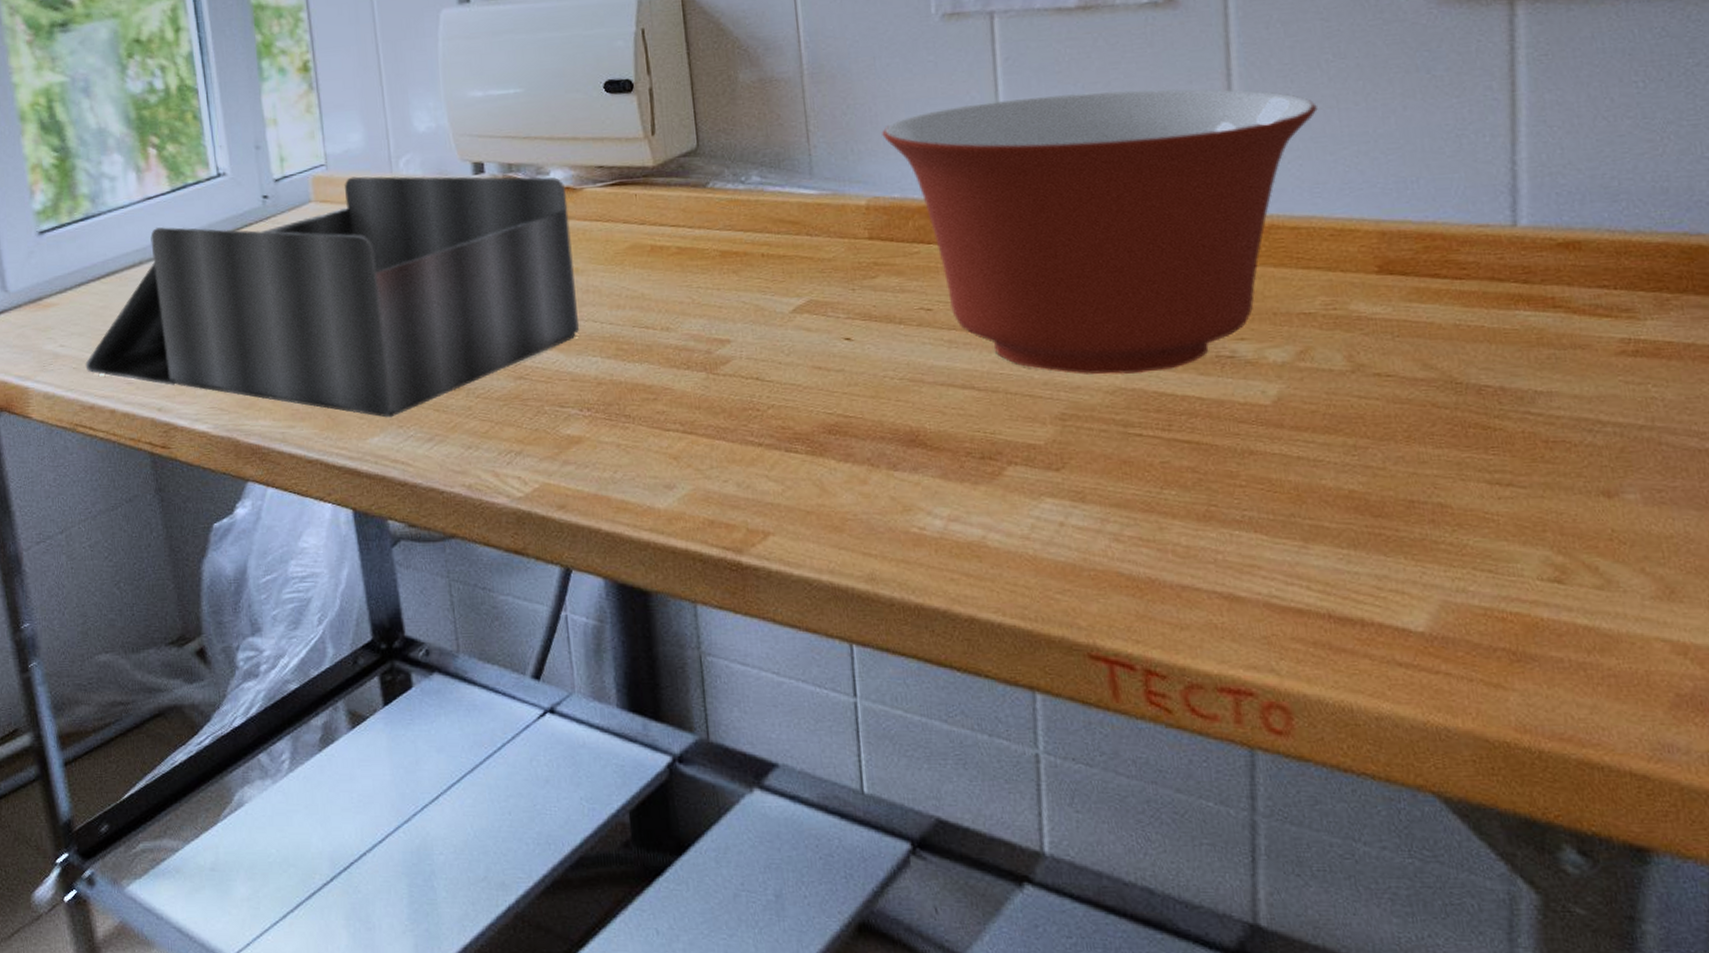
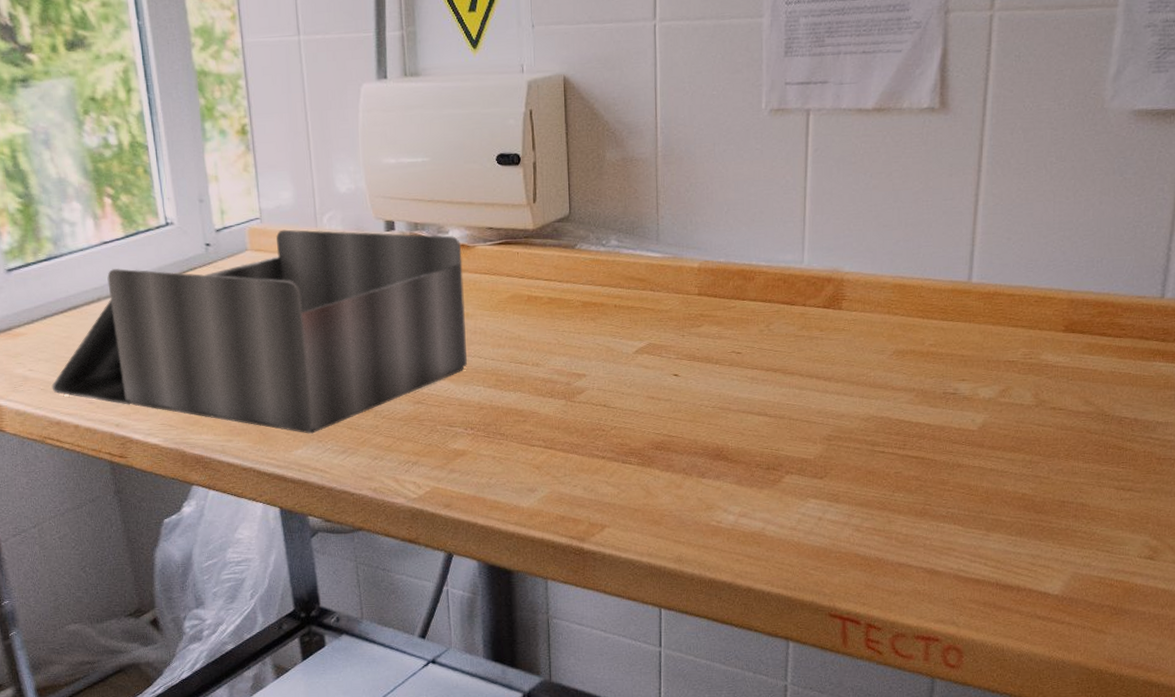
mixing bowl: present [882,89,1318,375] -> none [715,180,1039,406]

